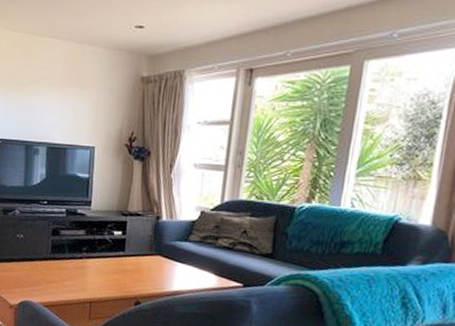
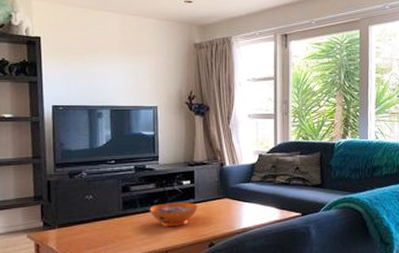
decorative bowl: none [77,252,128,278] -> present [149,202,198,227]

